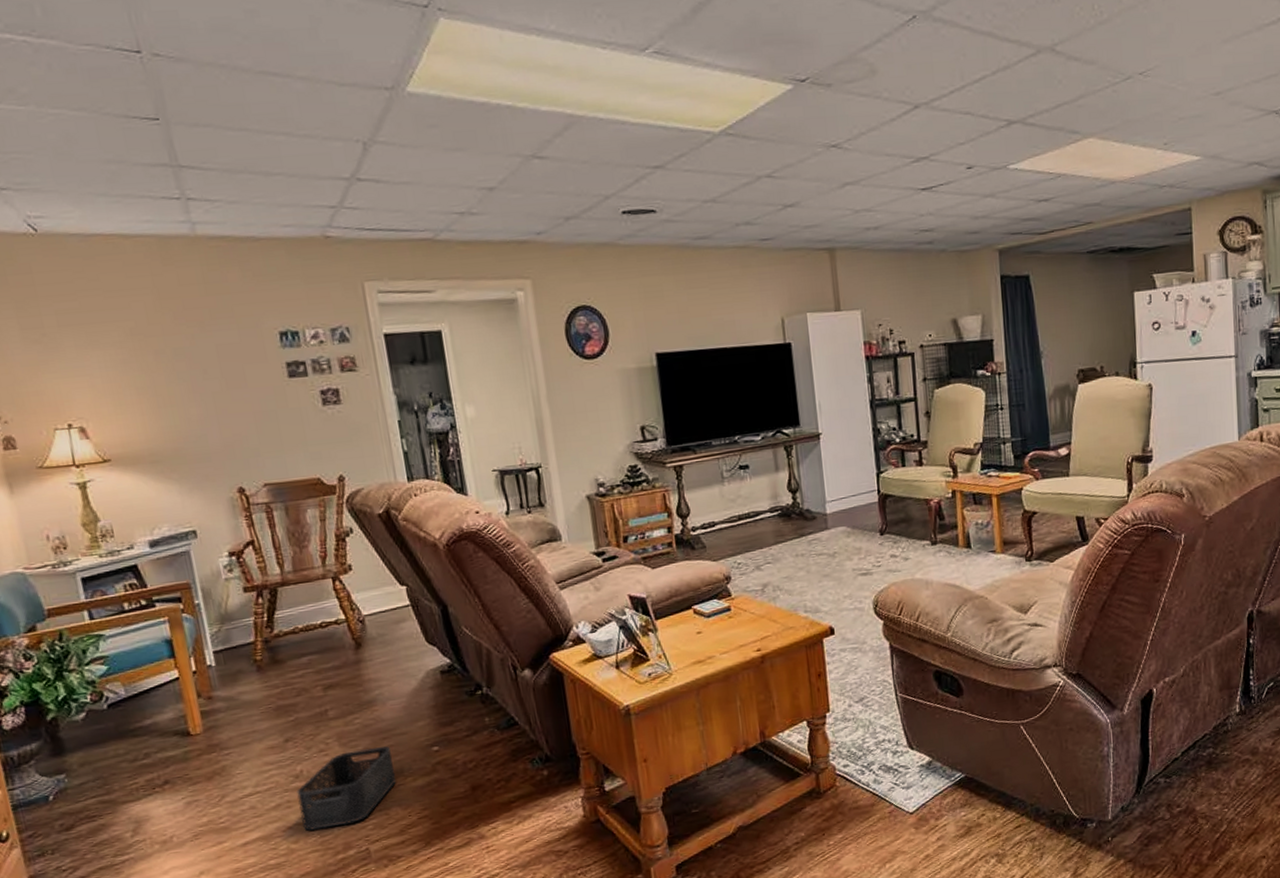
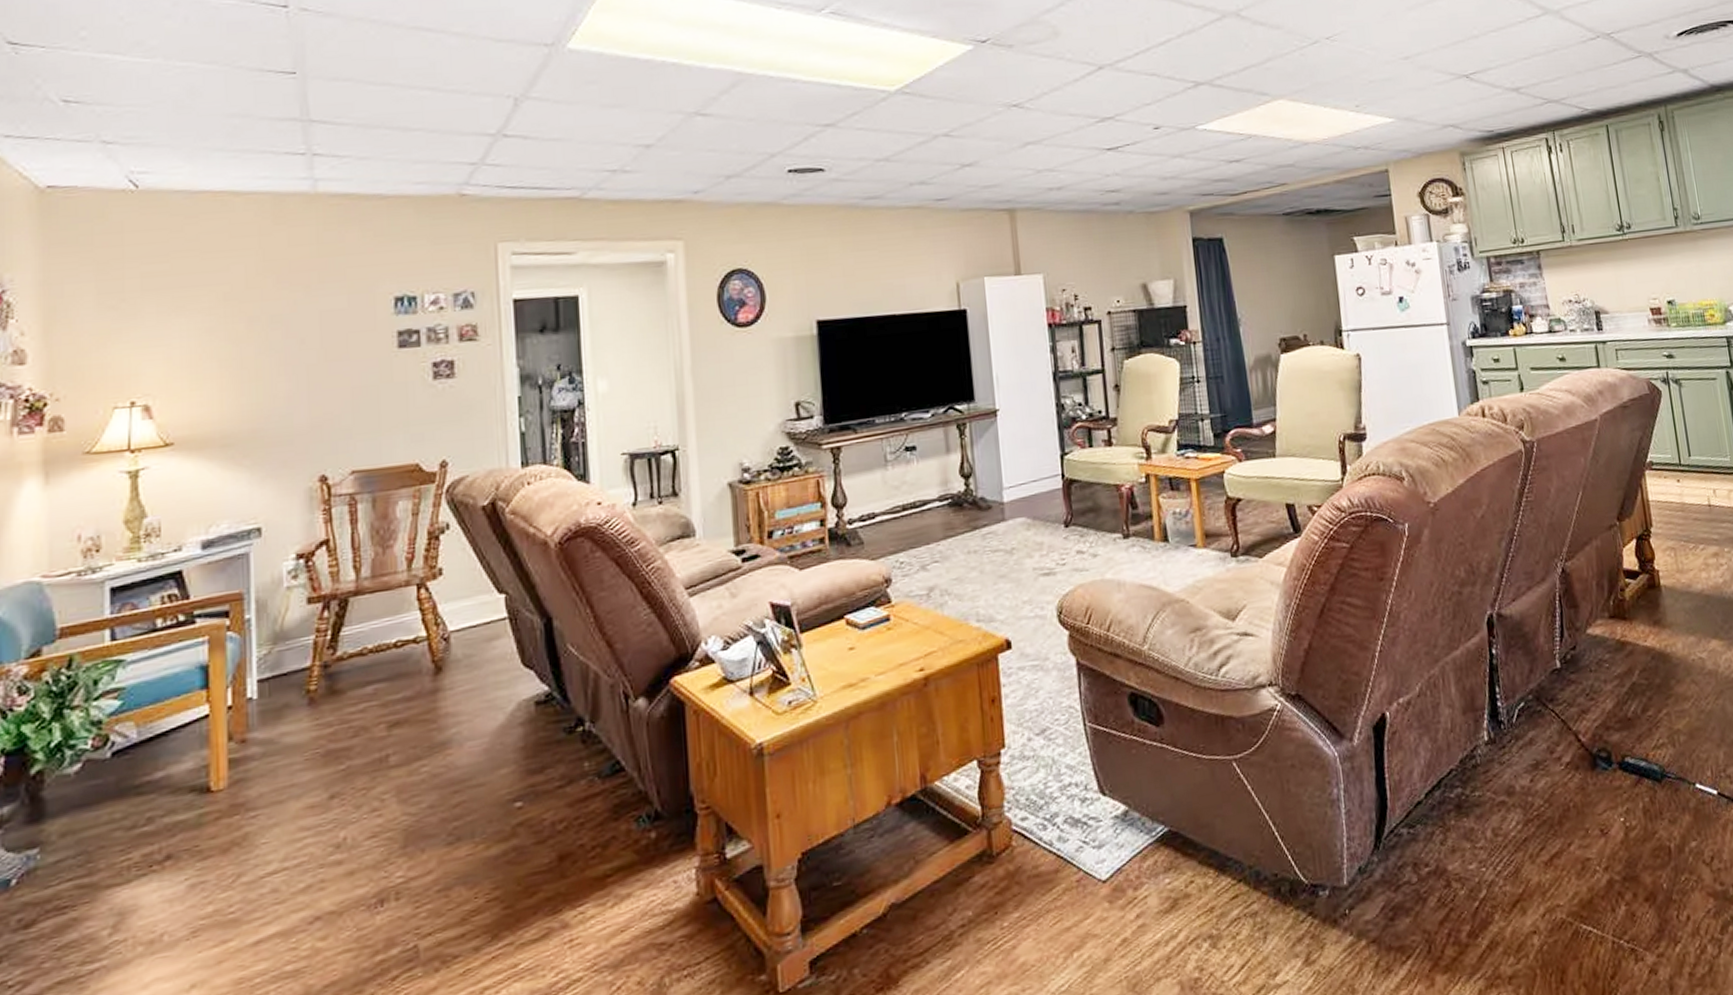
storage bin: present [296,746,397,831] -> none [335,802,465,922]

